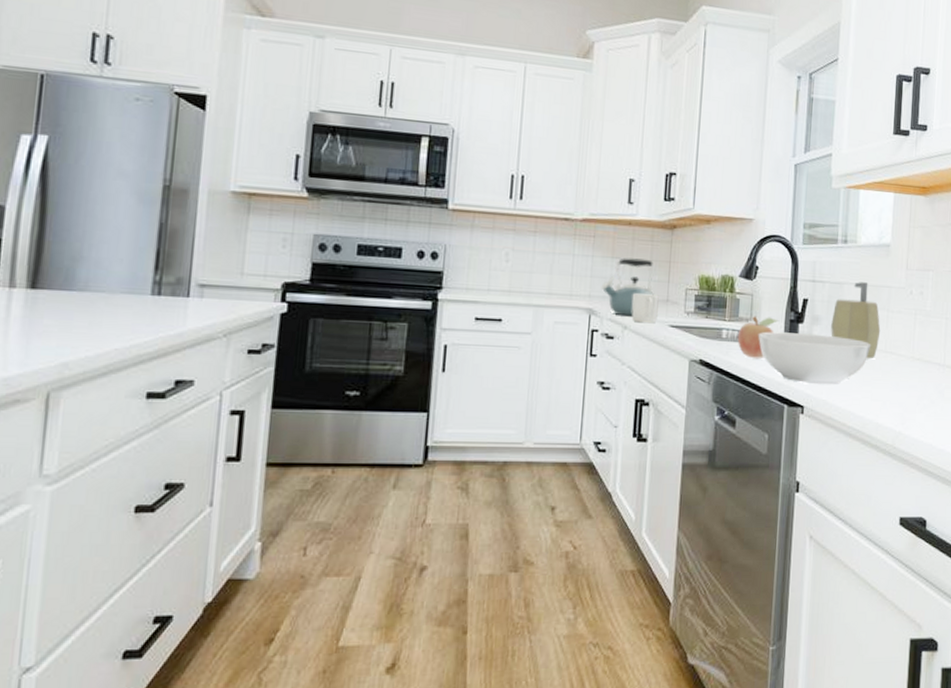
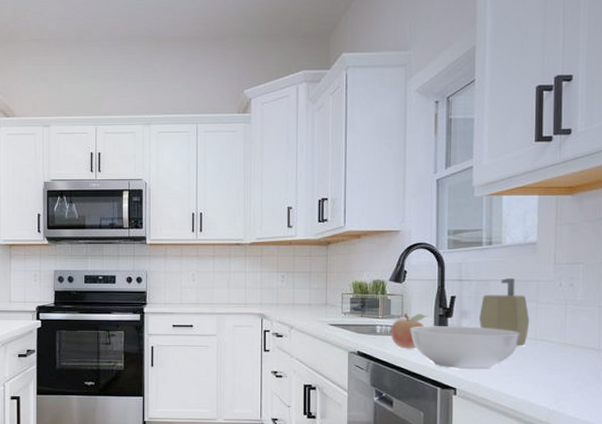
kettle: present [601,258,656,316] -> none [269,271,315,318]
mug: present [631,293,659,324] -> none [296,300,319,323]

